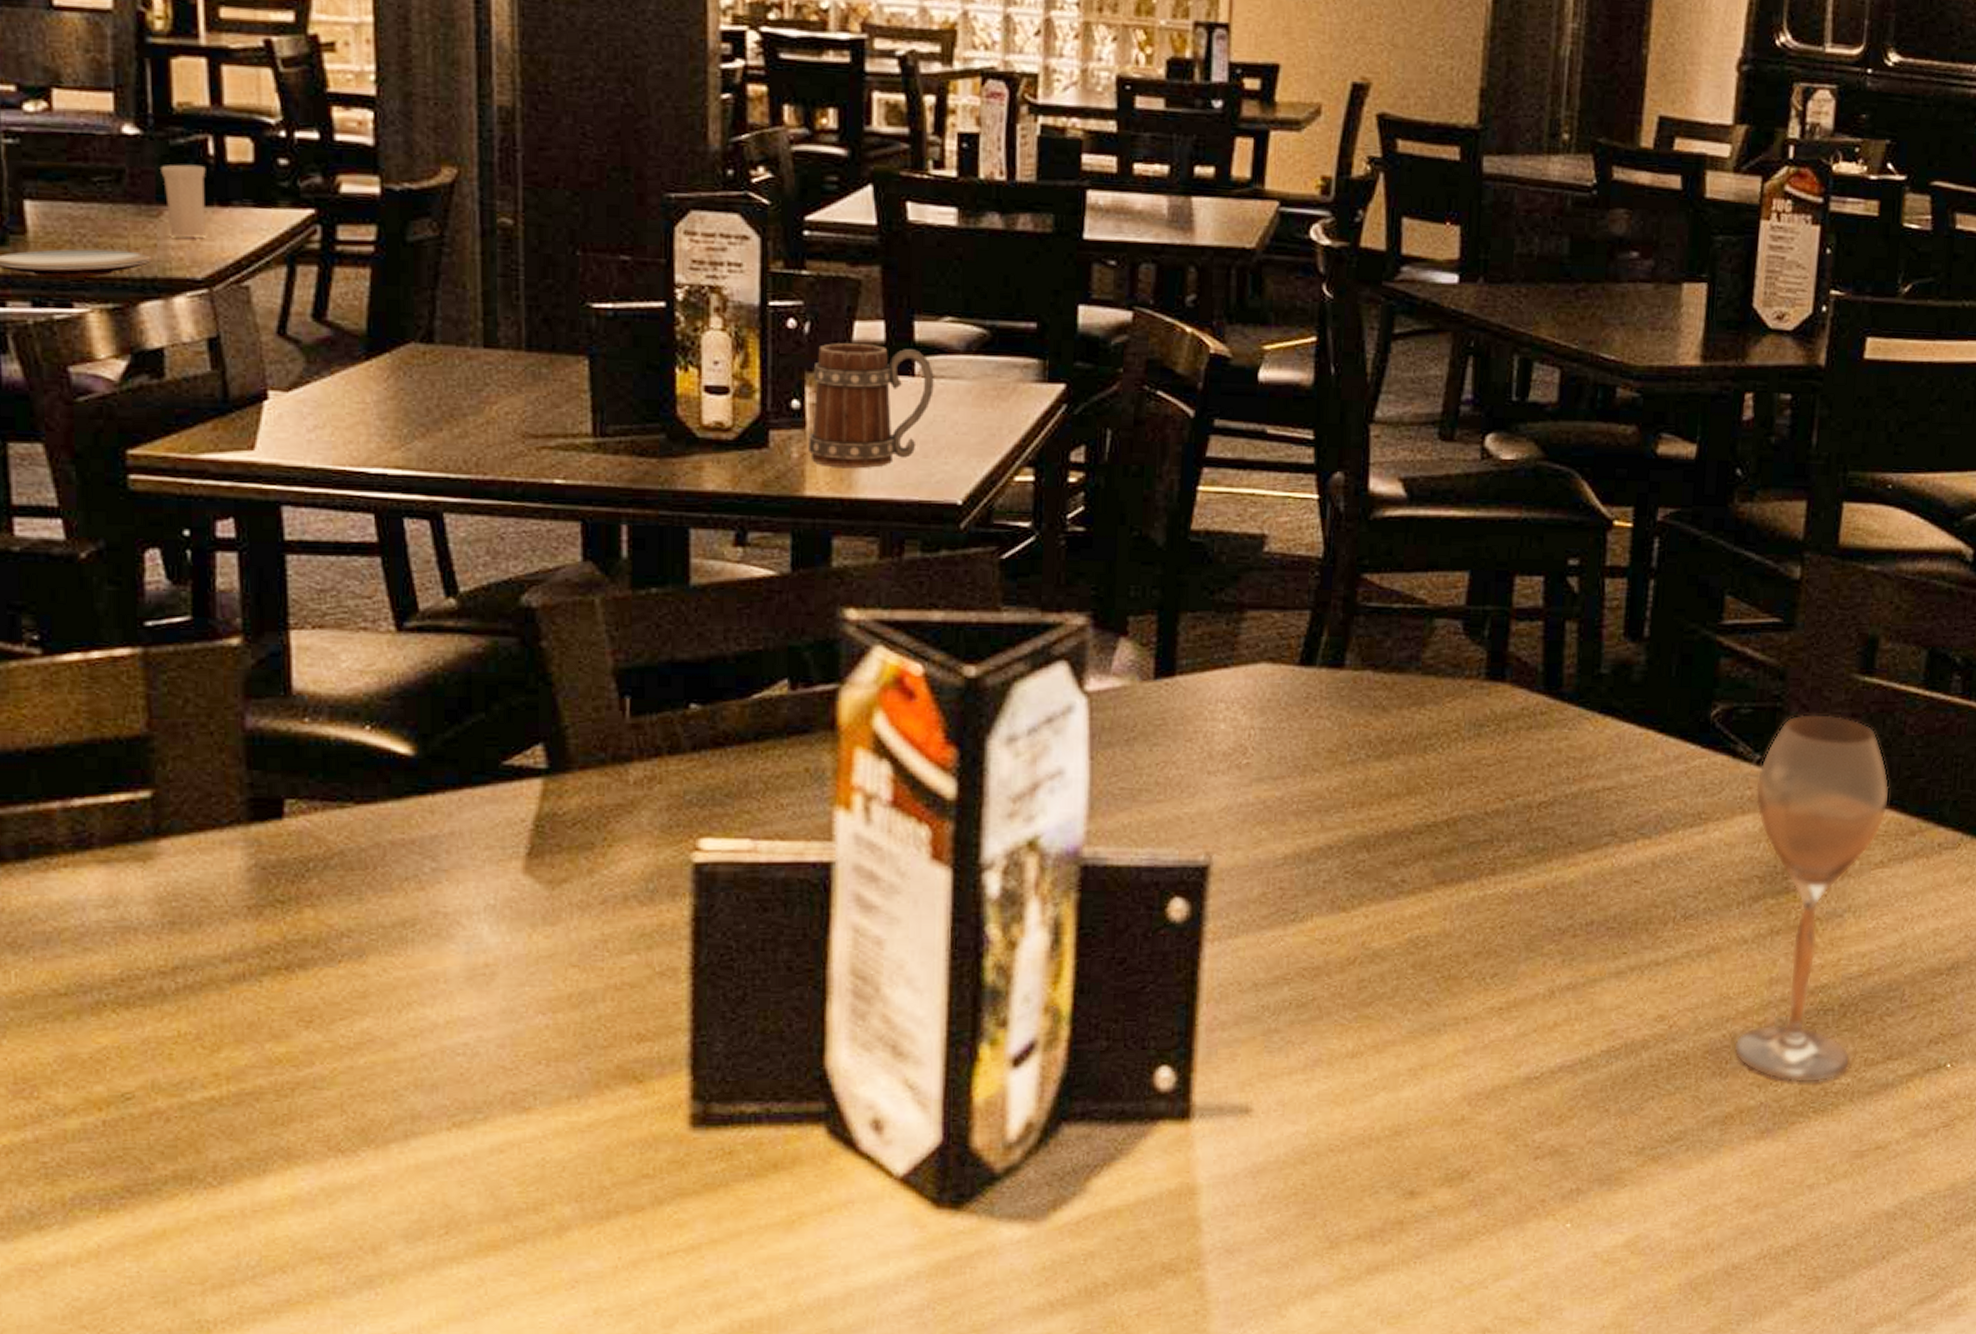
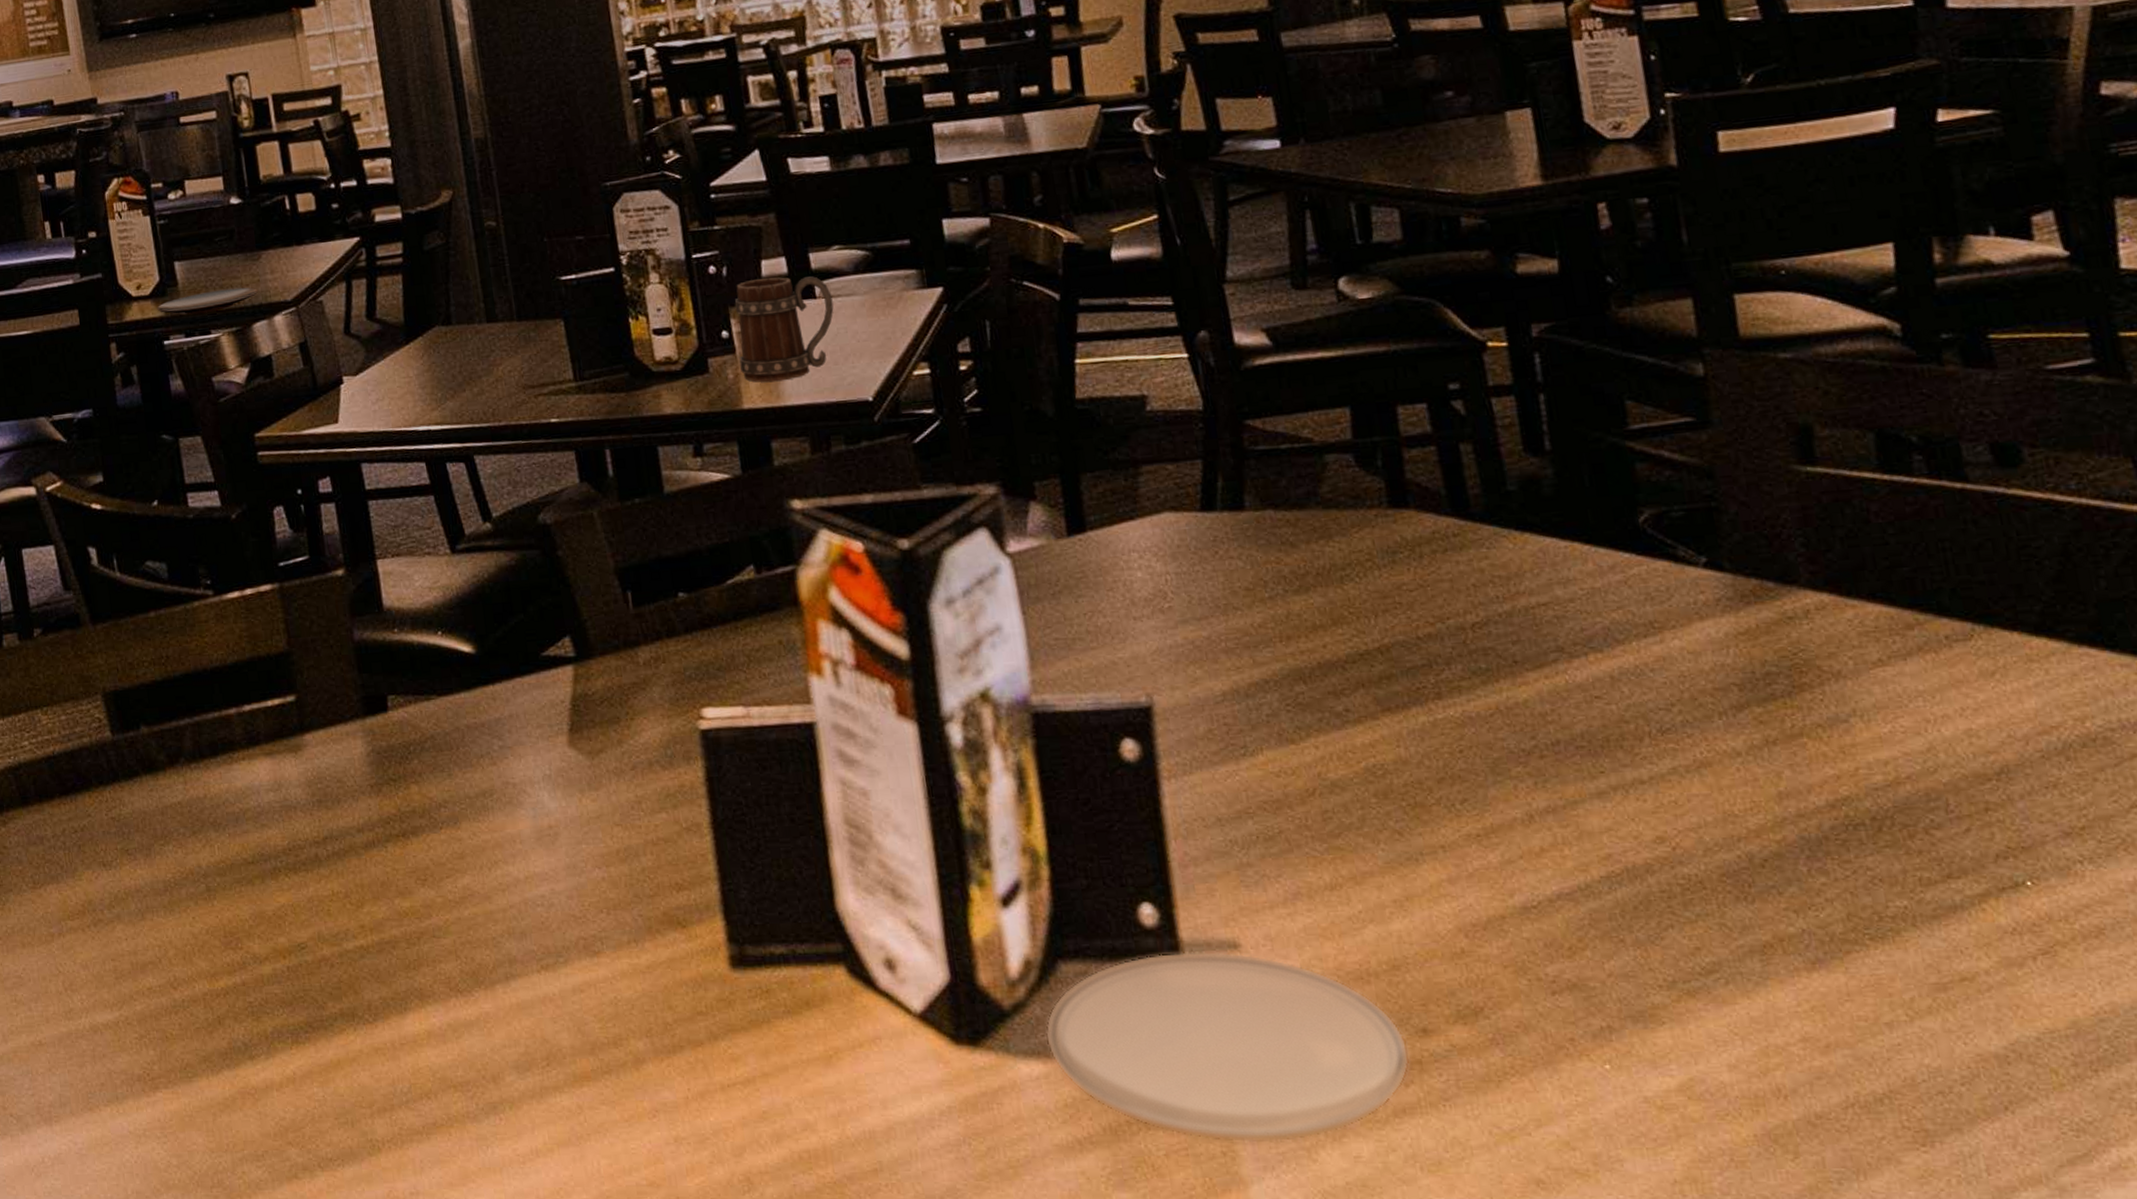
cup: present [161,164,206,238] -> none [257,218,290,273]
plate: none [1034,1115,1393,1302] -> present [1045,951,1410,1143]
wineglass: present [1734,713,1890,1083] -> none [1707,509,1902,906]

